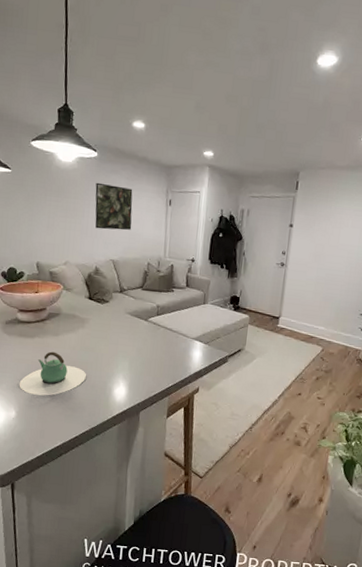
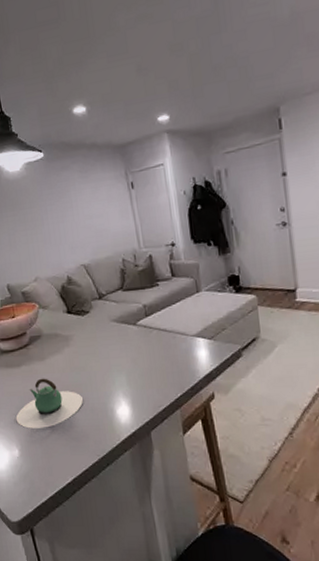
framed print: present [95,182,133,230] -> none [48,181,97,235]

